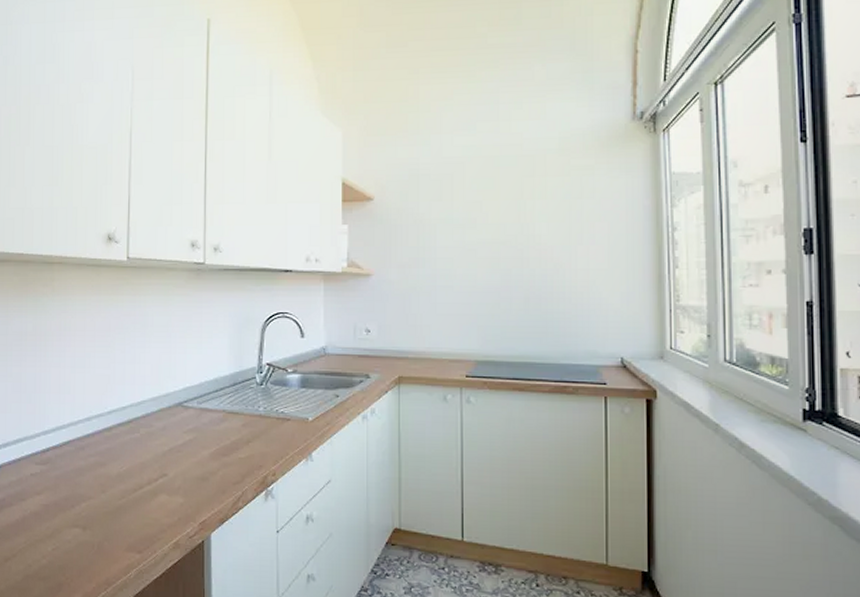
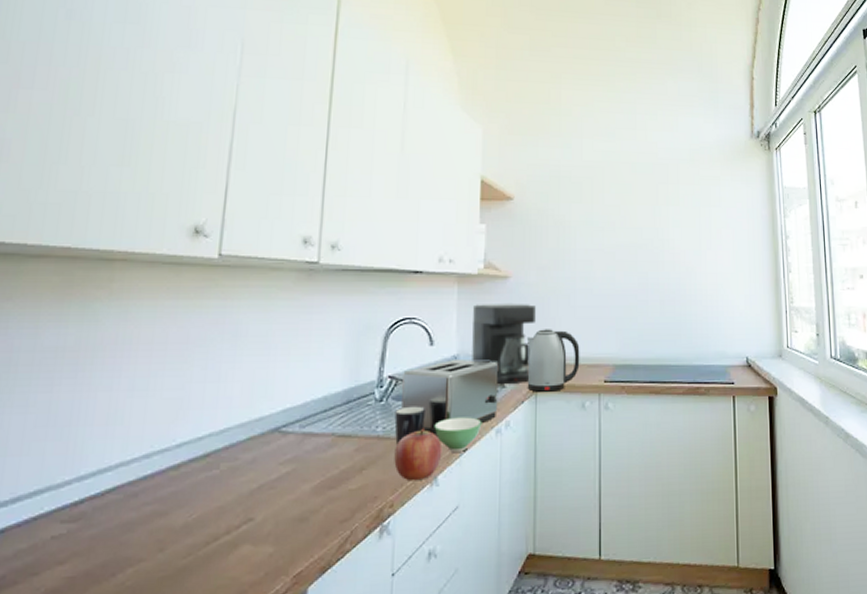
mug: none [273,390,299,425] -> present [394,406,425,446]
fruit: none [275,410,315,455] -> present [394,428,443,481]
toaster: none [279,350,364,419] -> present [401,358,499,437]
bowl: none [307,402,350,433] -> present [434,417,482,452]
coffee maker: none [339,299,398,376] -> present [472,303,537,385]
kettle: none [389,324,441,384] -> present [526,329,580,392]

